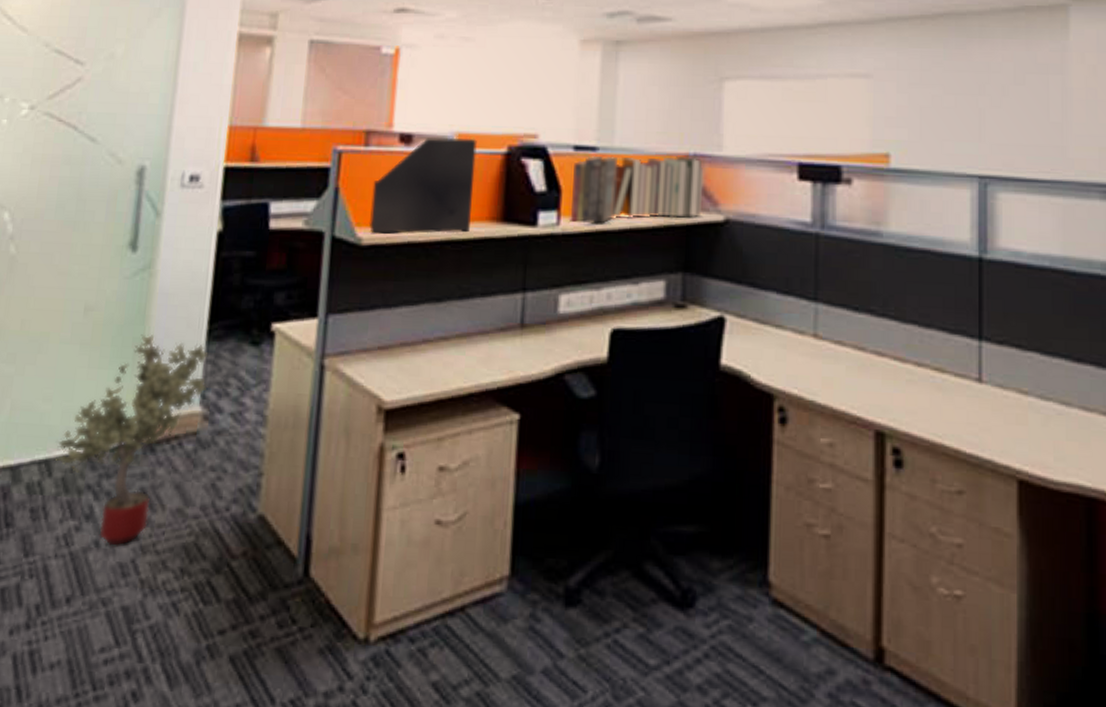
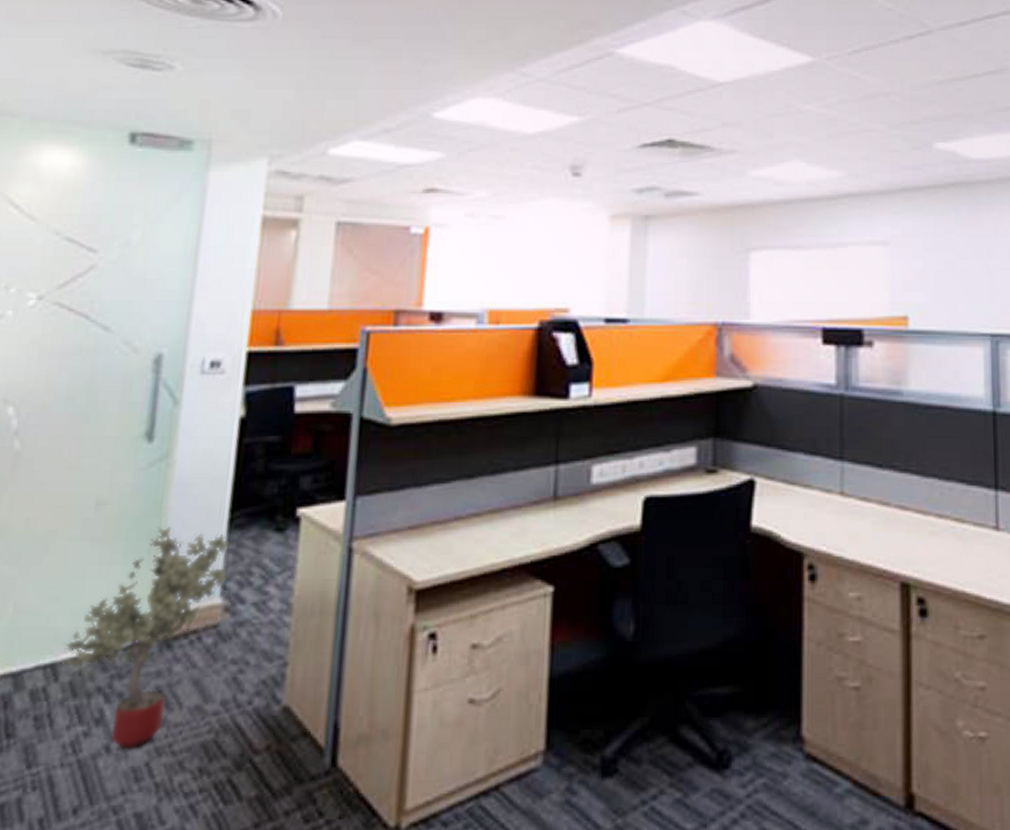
file organizer: present [368,137,477,235] -> none [398,314,508,414]
books: present [570,155,617,225] -> none [601,327,648,394]
books: present [613,156,704,218] -> none [644,326,732,387]

